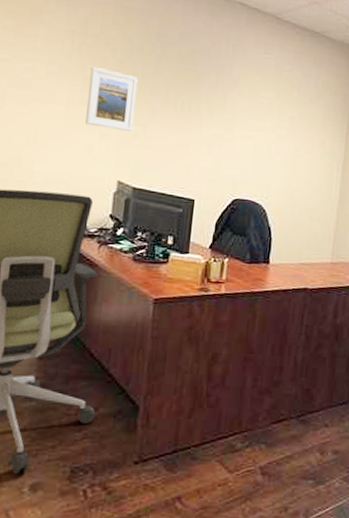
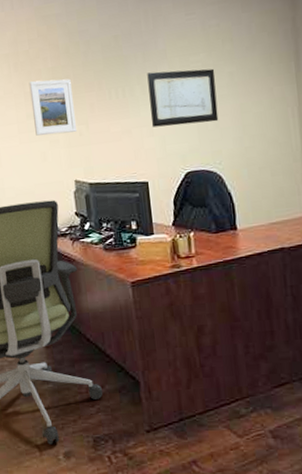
wall art: none [210,95,280,158] -> present [147,68,219,128]

